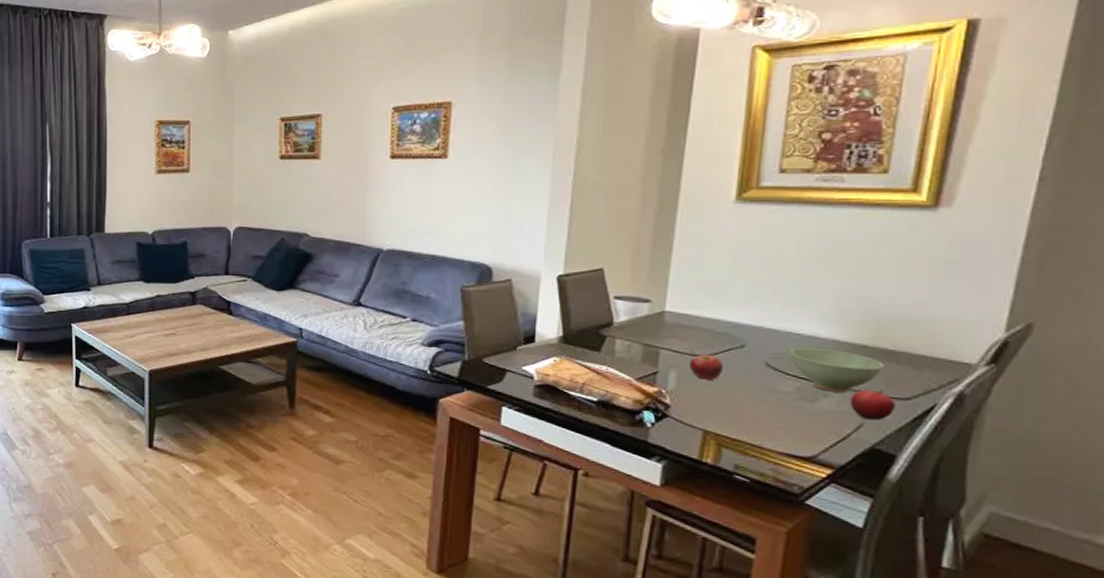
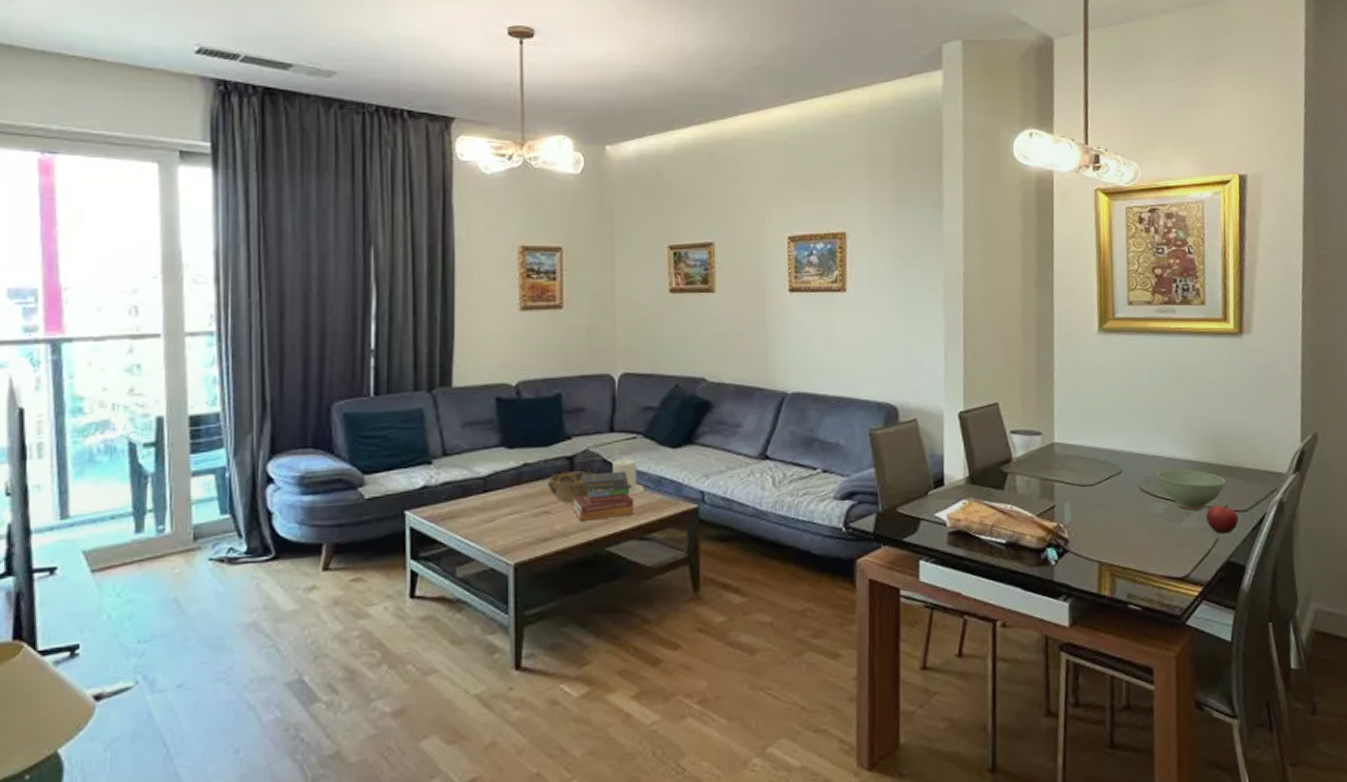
decorative bowl: none [175,304,211,329] -> present [548,471,594,504]
books: none [194,306,243,344] -> present [573,470,634,521]
candle: none [226,297,252,327] -> present [613,459,645,496]
fruit: present [690,355,723,380] -> none [1080,484,1107,509]

